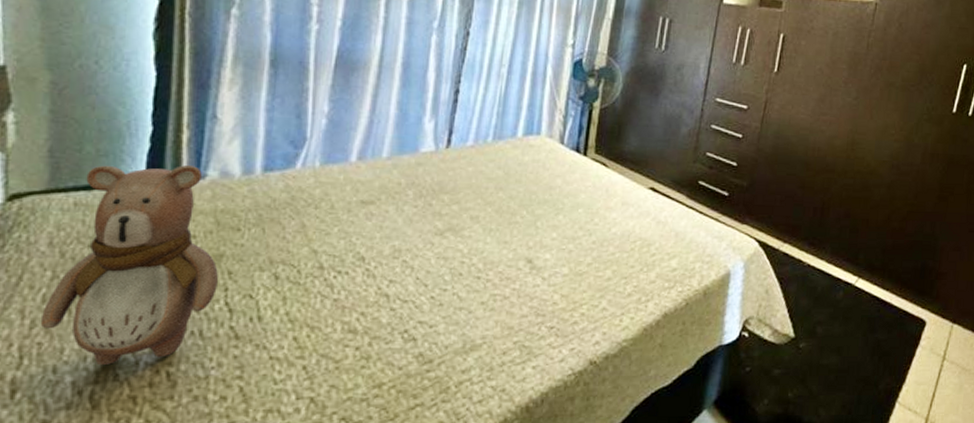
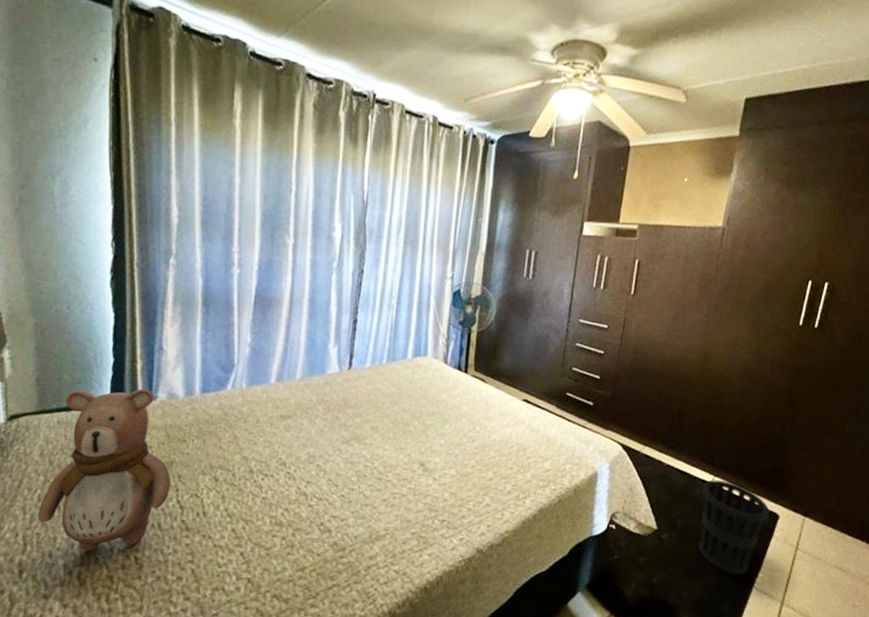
wastebasket: none [838,281,916,389] -> present [697,480,770,575]

